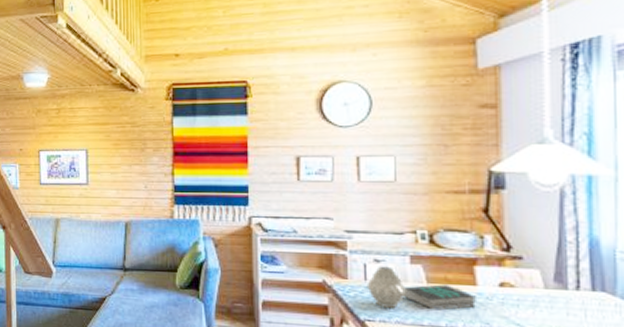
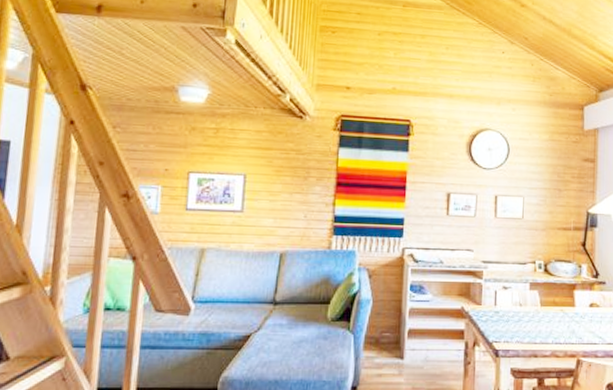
vase: present [366,266,408,309] -> none [496,292,526,330]
book: present [404,284,476,310] -> none [524,307,574,329]

